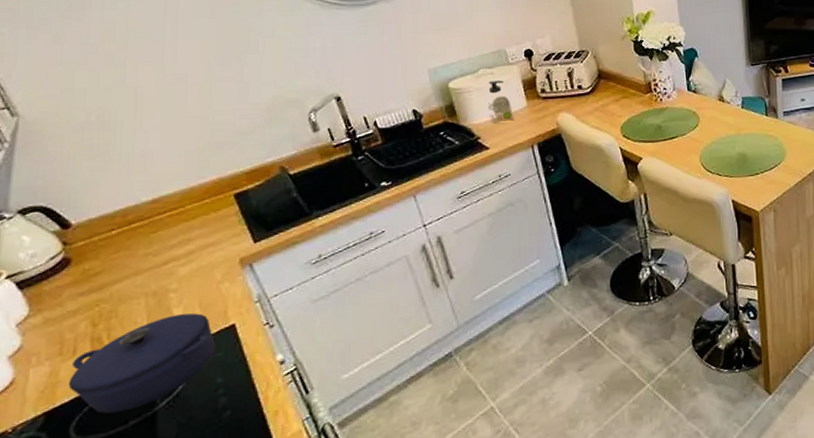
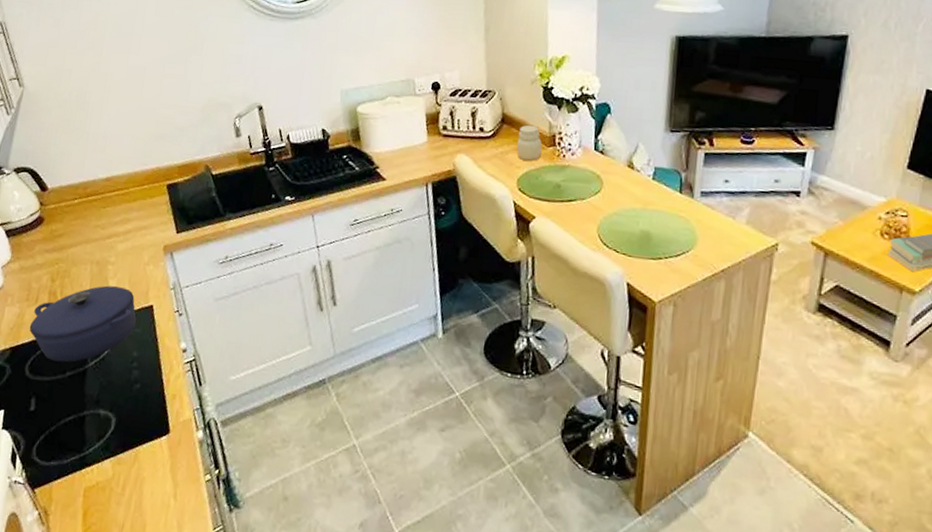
soap dispenser: present [488,80,514,124] -> none [390,110,413,157]
jar: none [615,76,640,109] -> present [516,125,543,161]

